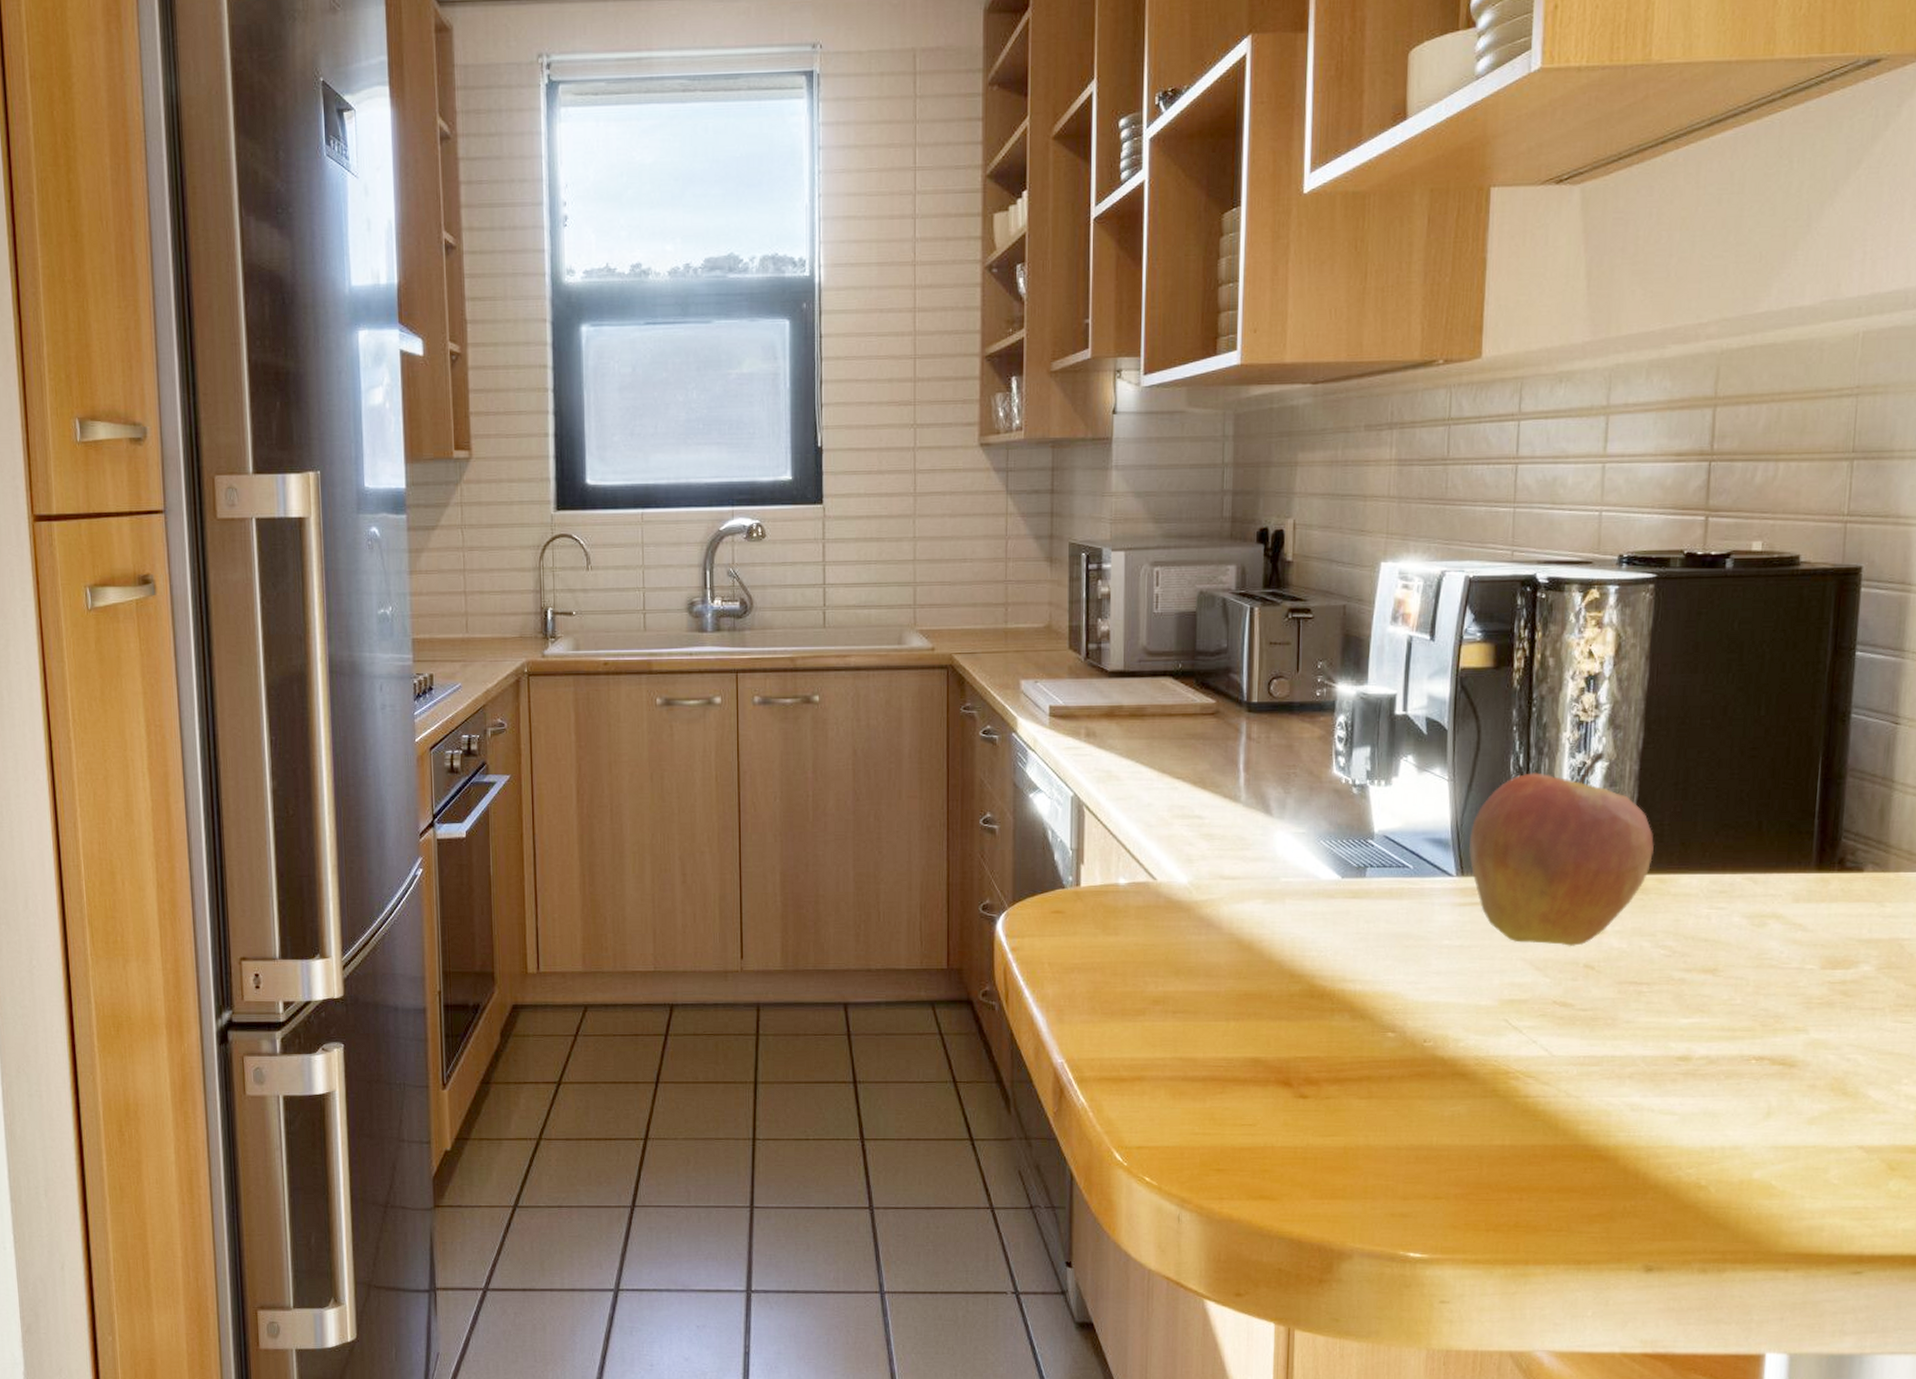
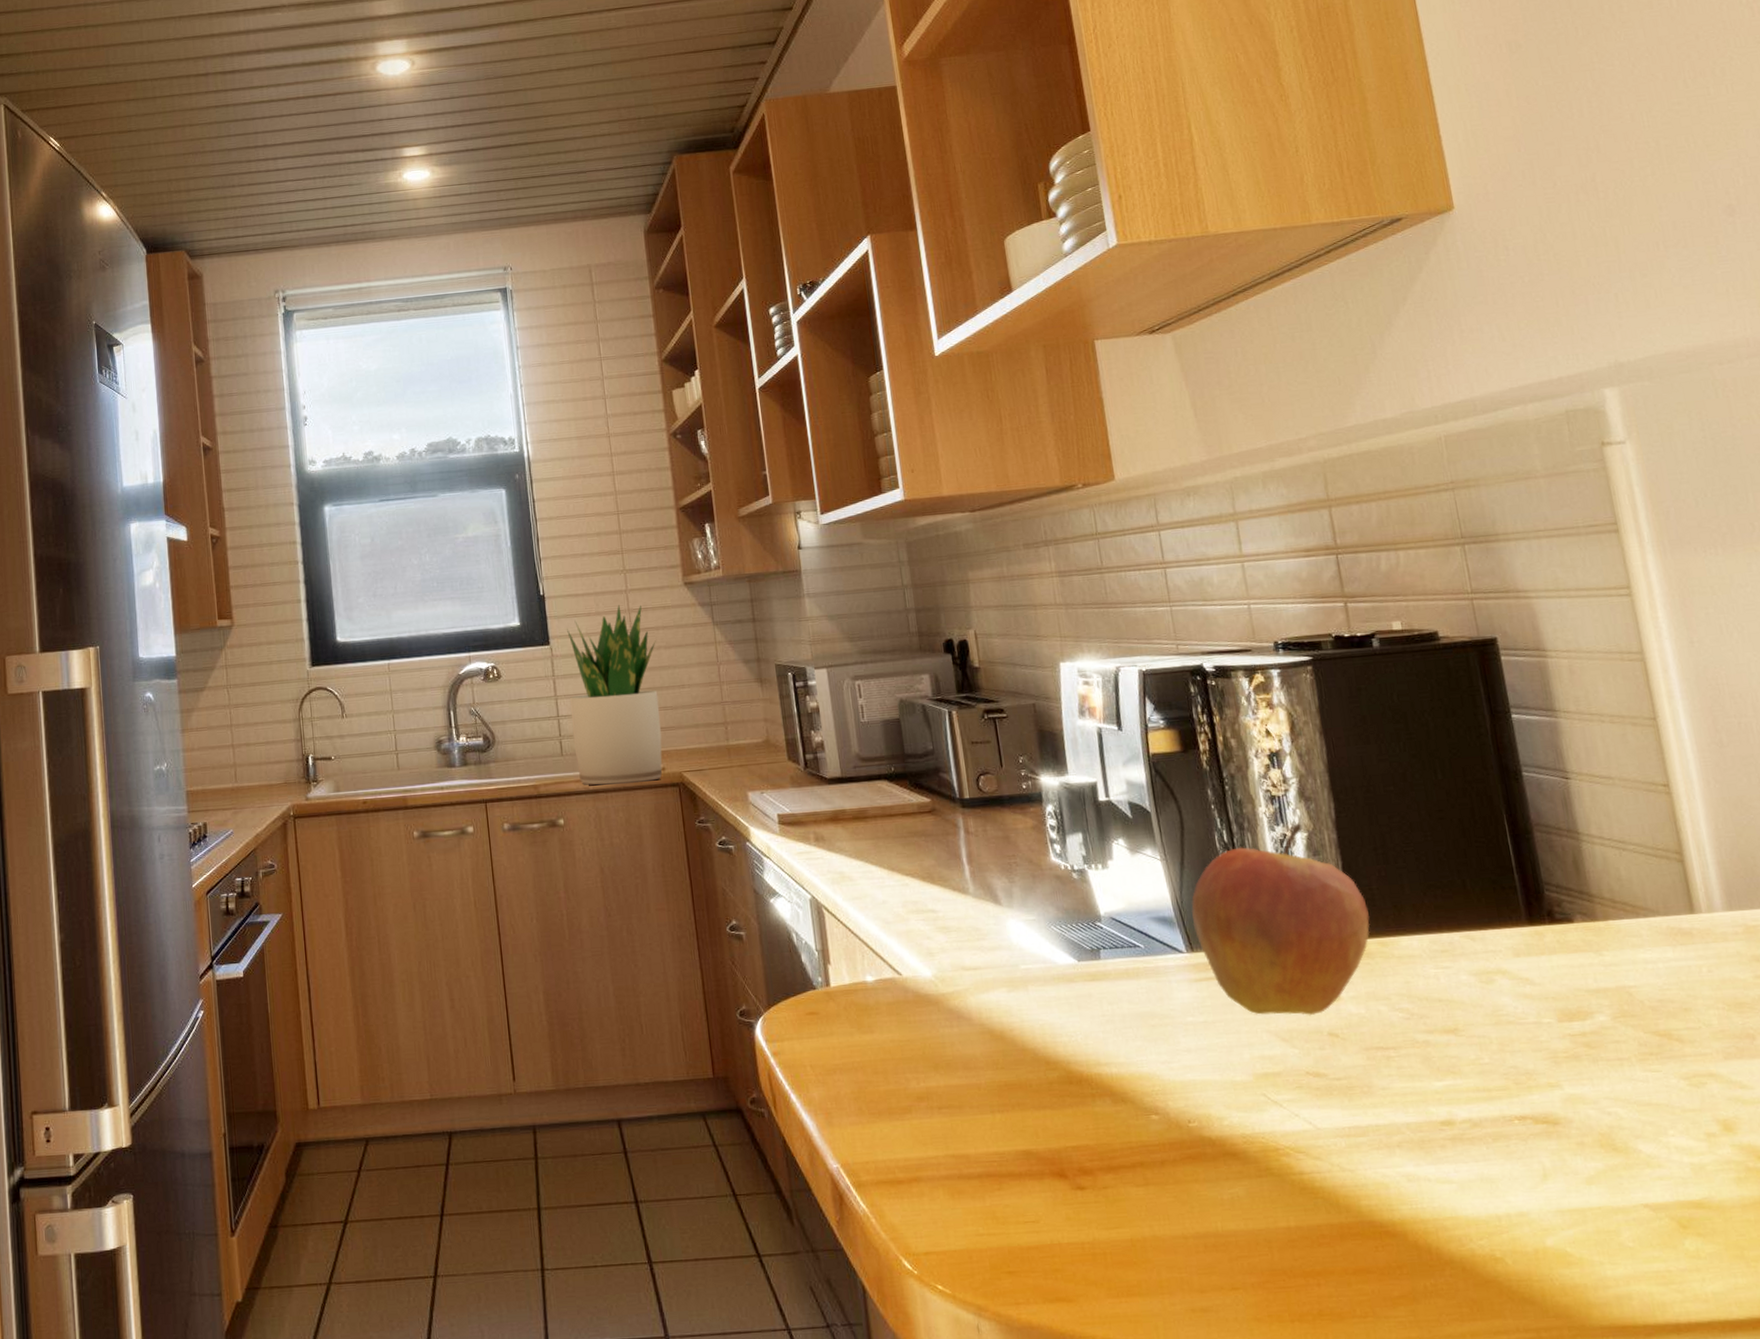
planter: none [838,463,941,663] -> present [567,604,663,786]

